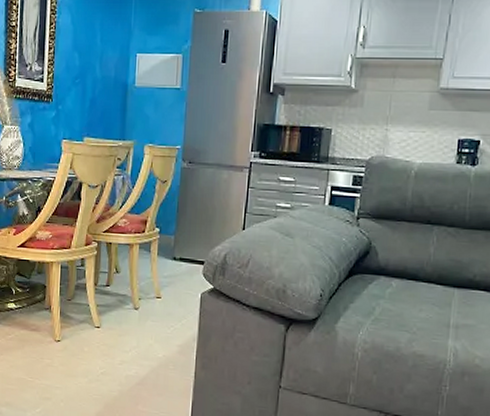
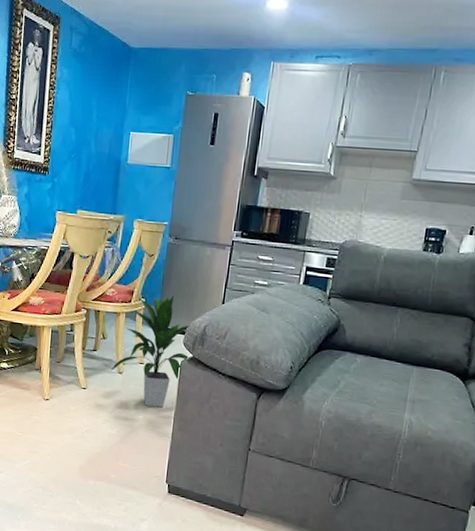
indoor plant: none [124,223,211,345] -> present [109,295,191,408]

